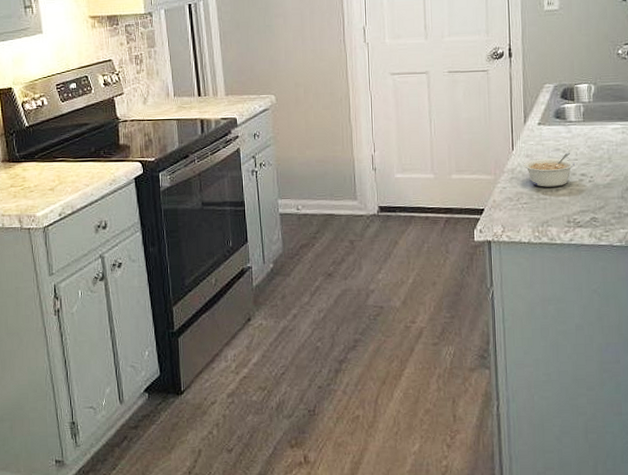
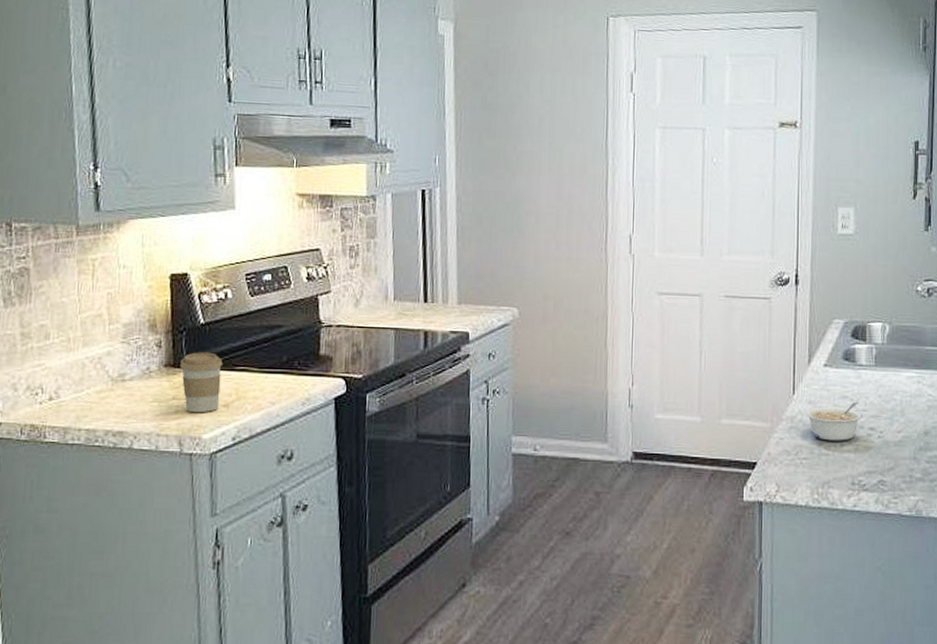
coffee cup: none [13,148,47,197] -> present [180,352,223,413]

